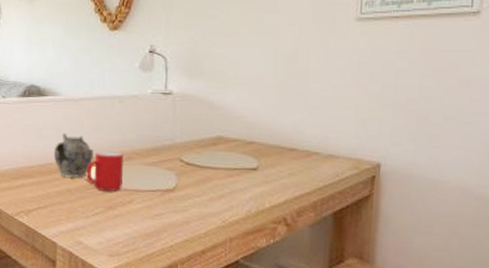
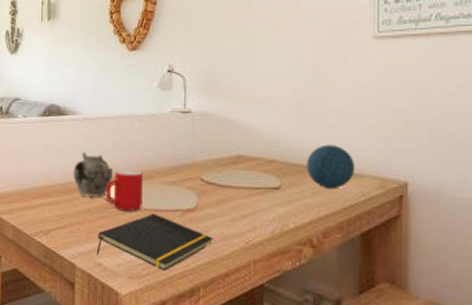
notepad: none [77,193,191,249] -> present [96,213,213,272]
decorative orb: none [284,126,332,170] -> present [306,144,355,189]

